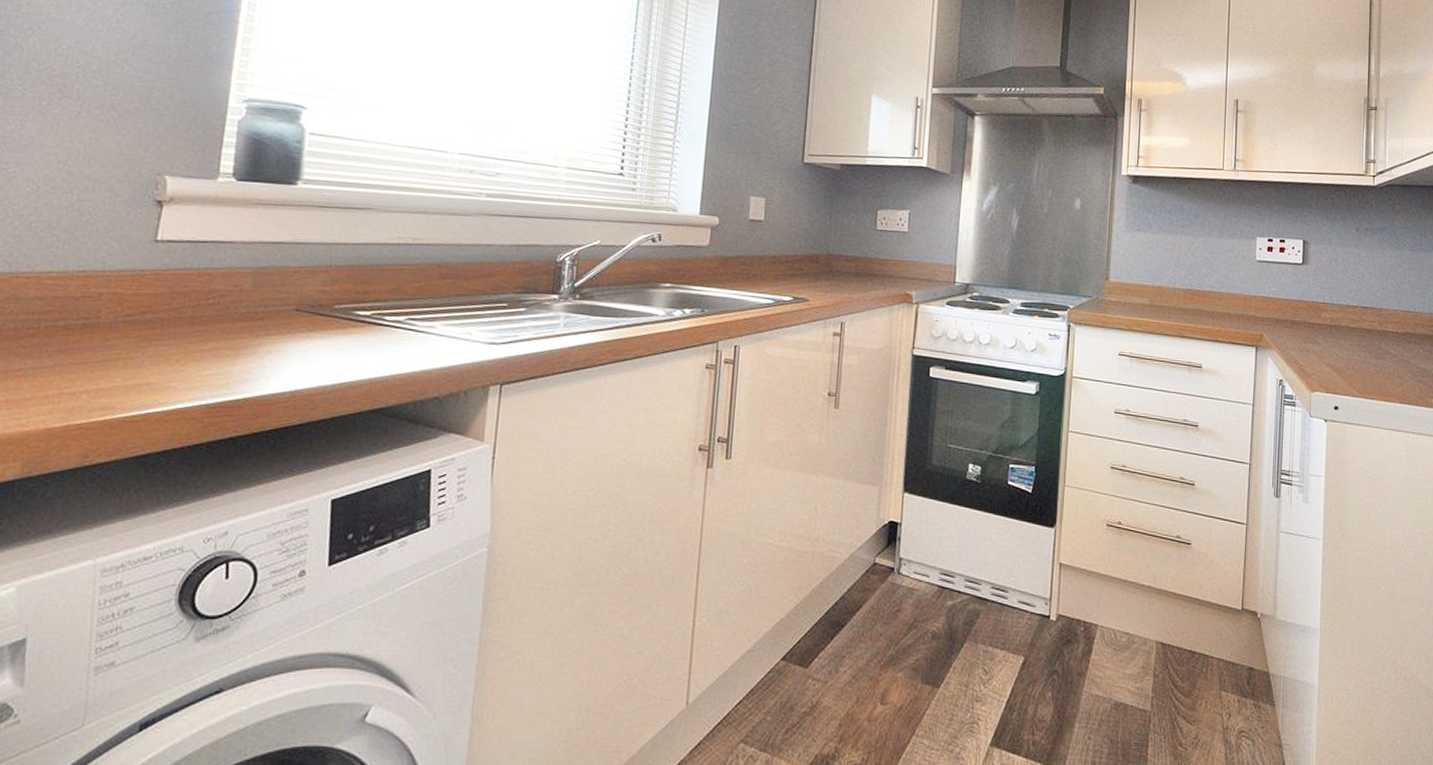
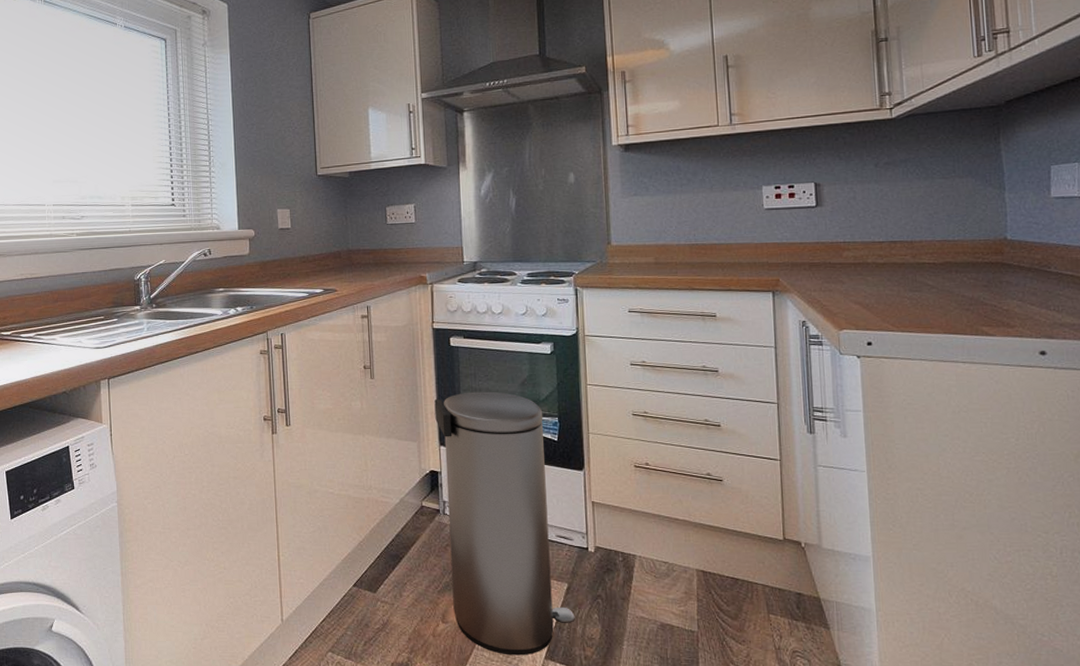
pedal bin: none [895,431,1028,742] -> present [434,391,575,656]

